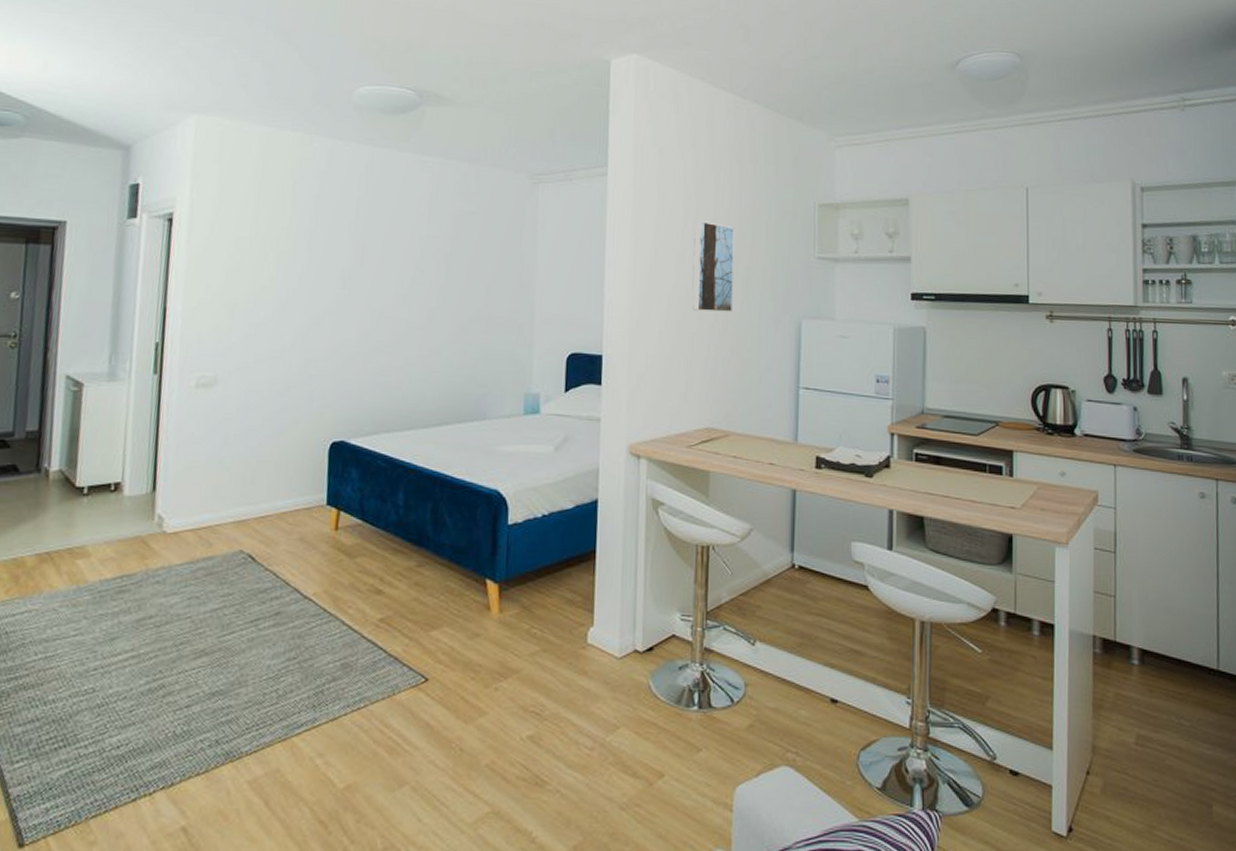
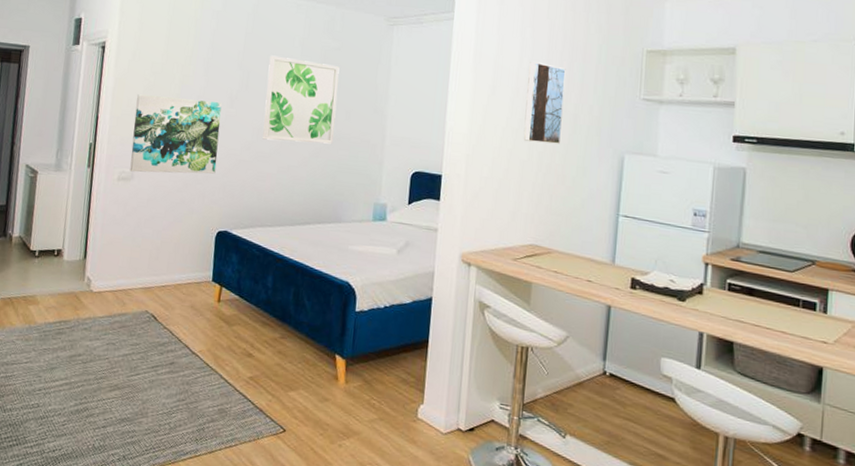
wall art: none [211,277,331,376] -> present [129,94,222,174]
wall art: none [384,223,476,327] -> present [262,55,340,144]

